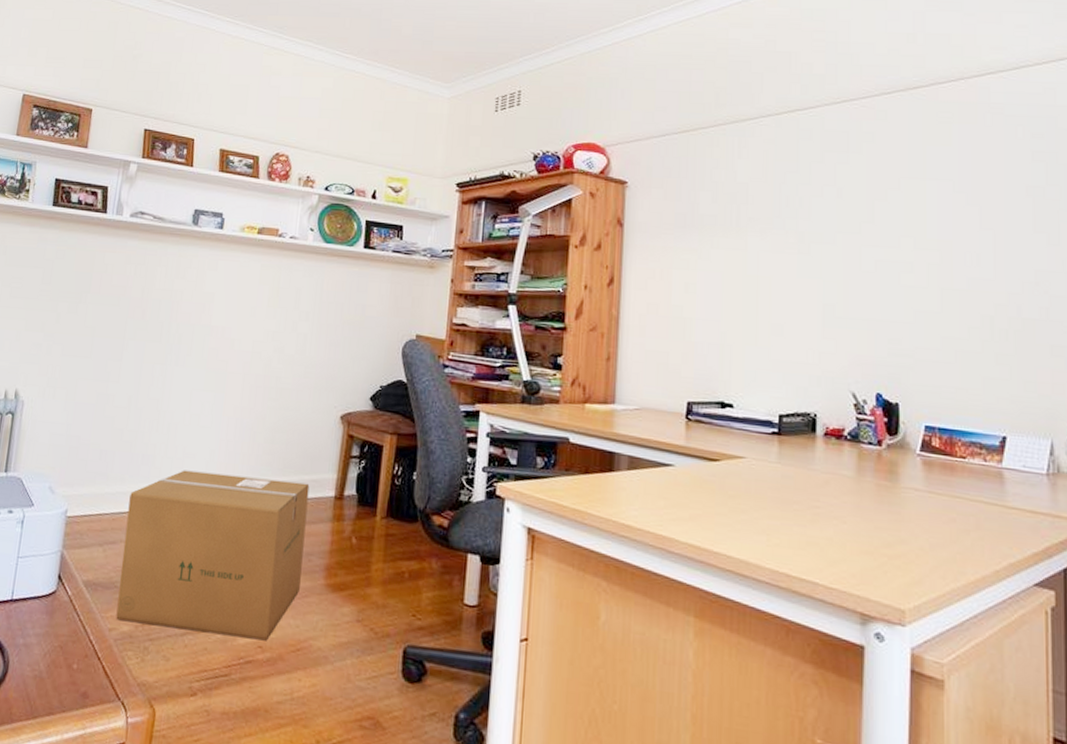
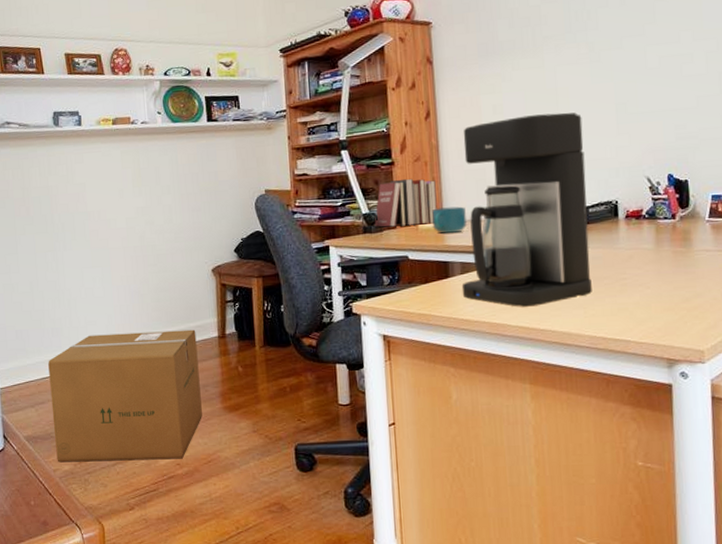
books: none [535,348,611,405] -> present [374,178,437,228]
cup: none [602,388,641,420] -> present [432,206,467,233]
coffee maker: none [626,300,784,523] -> present [461,112,592,308]

